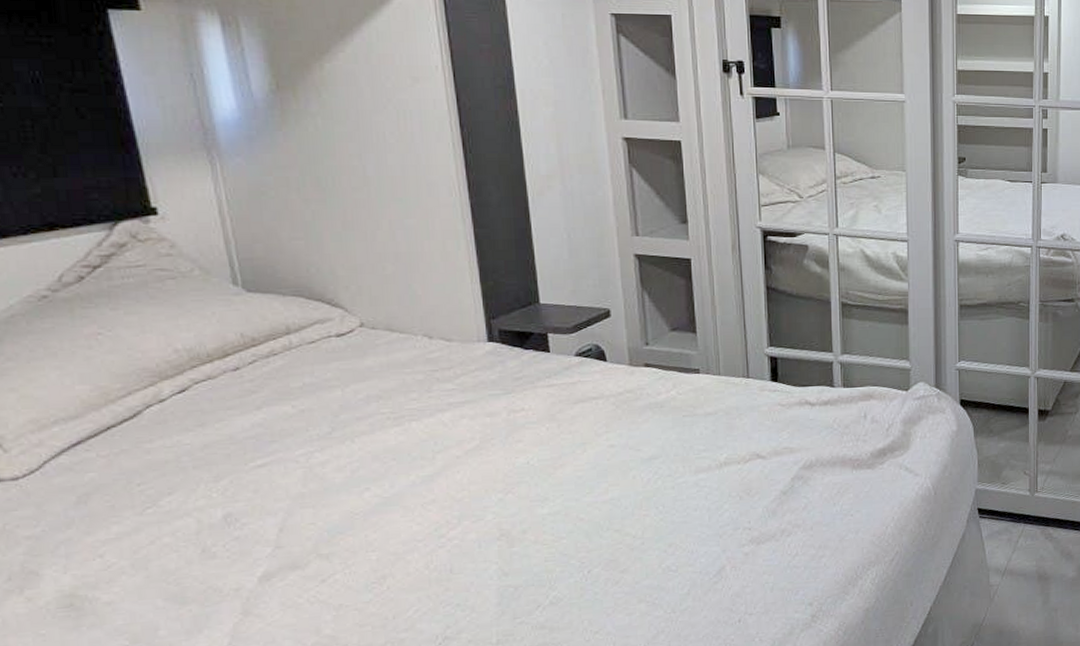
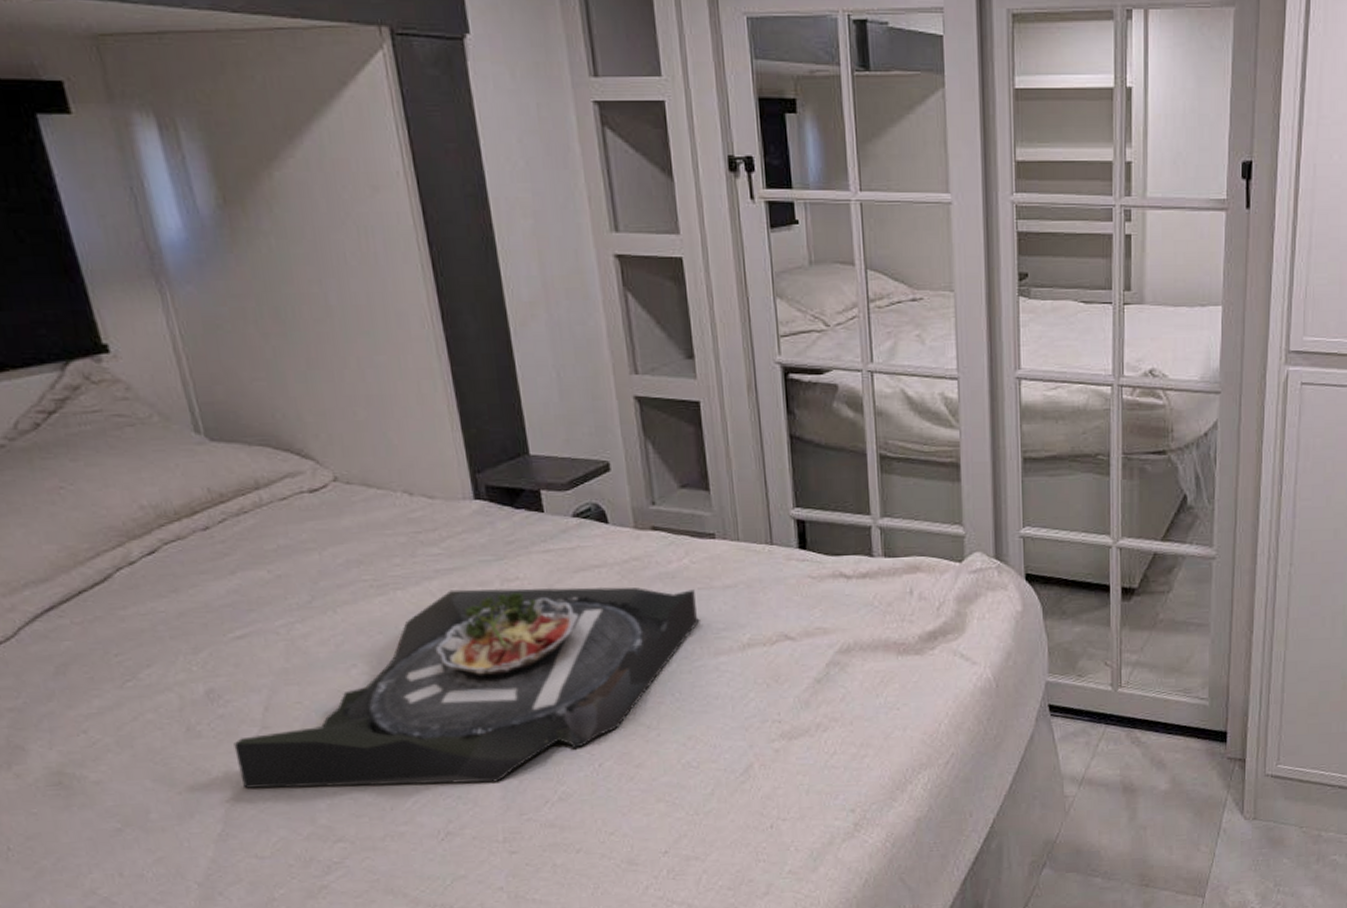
serving tray: none [247,415,684,604] -> present [233,587,700,788]

